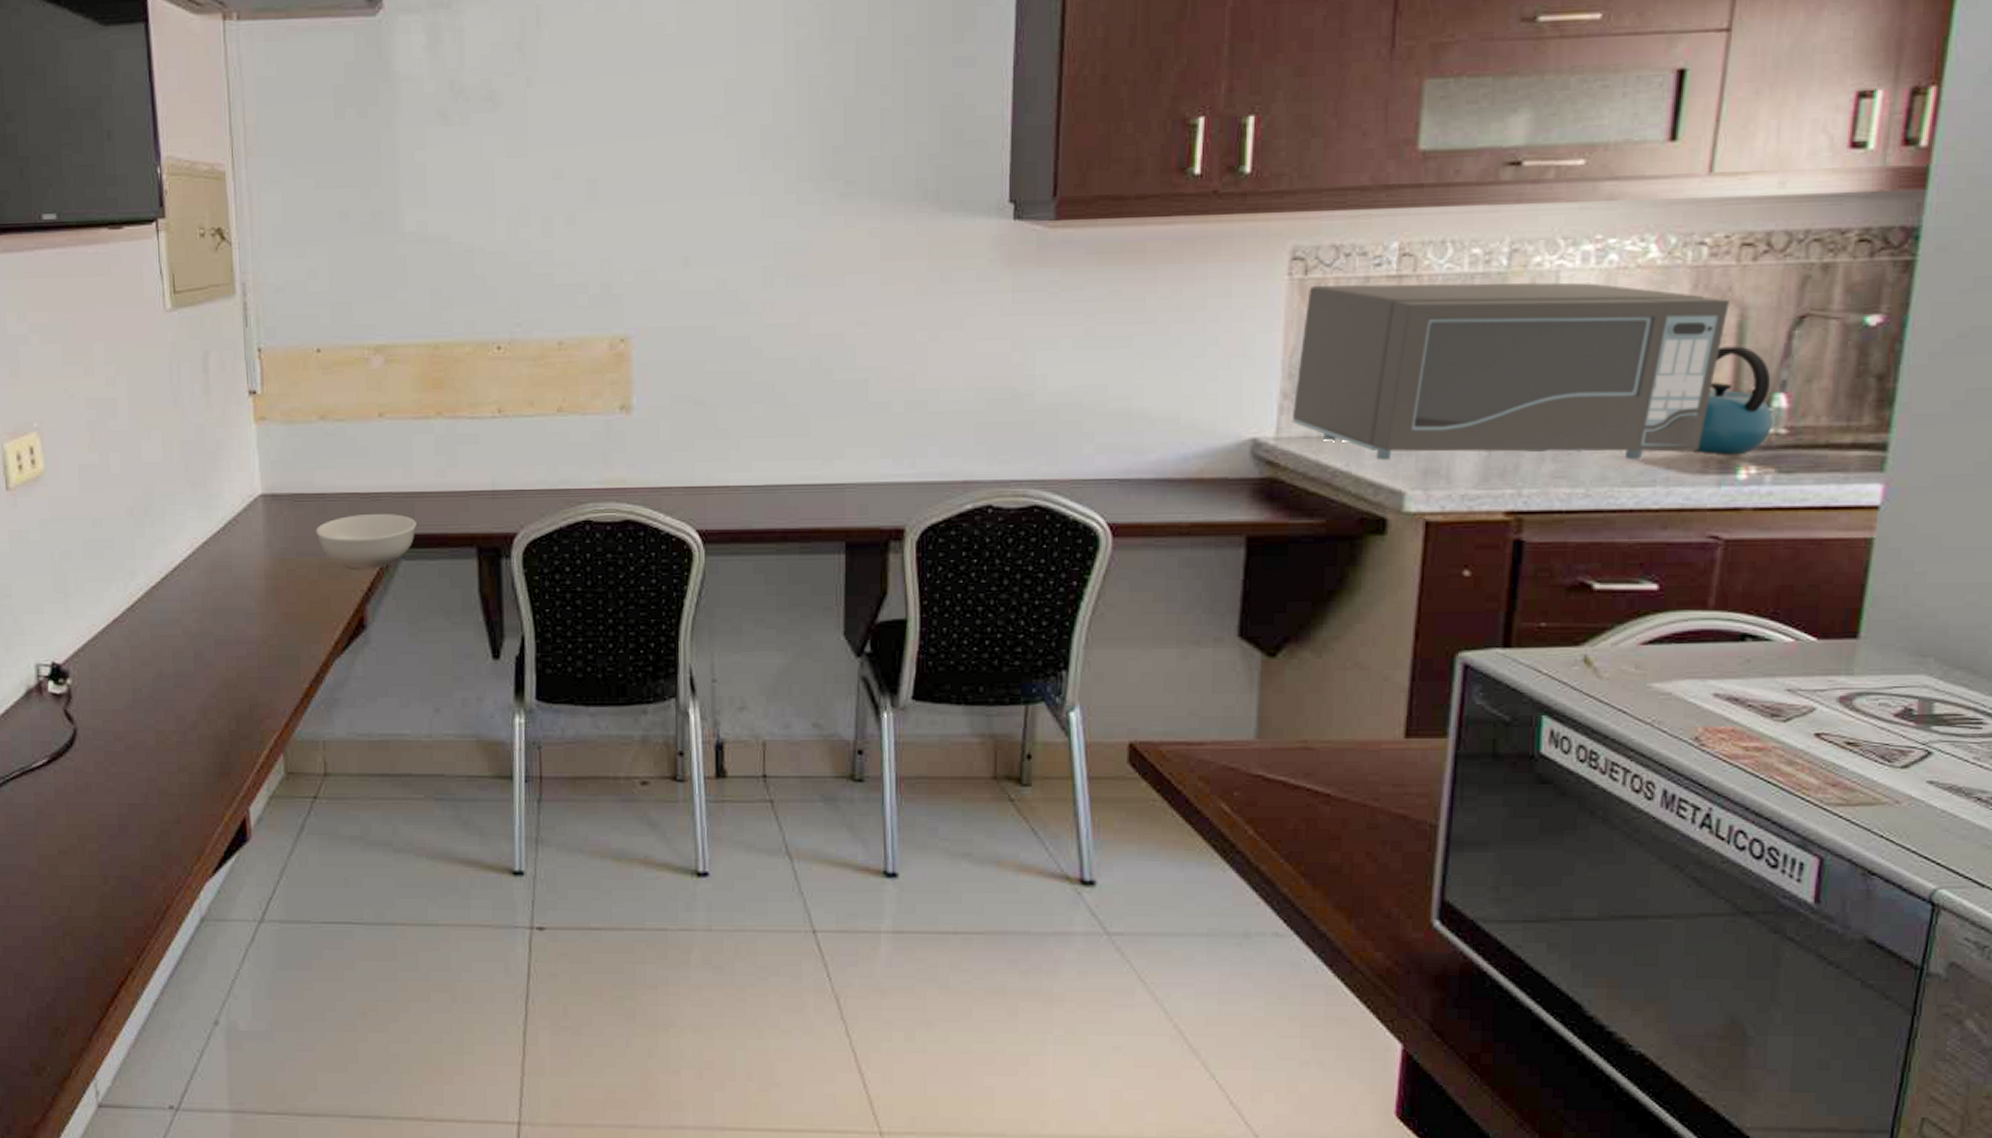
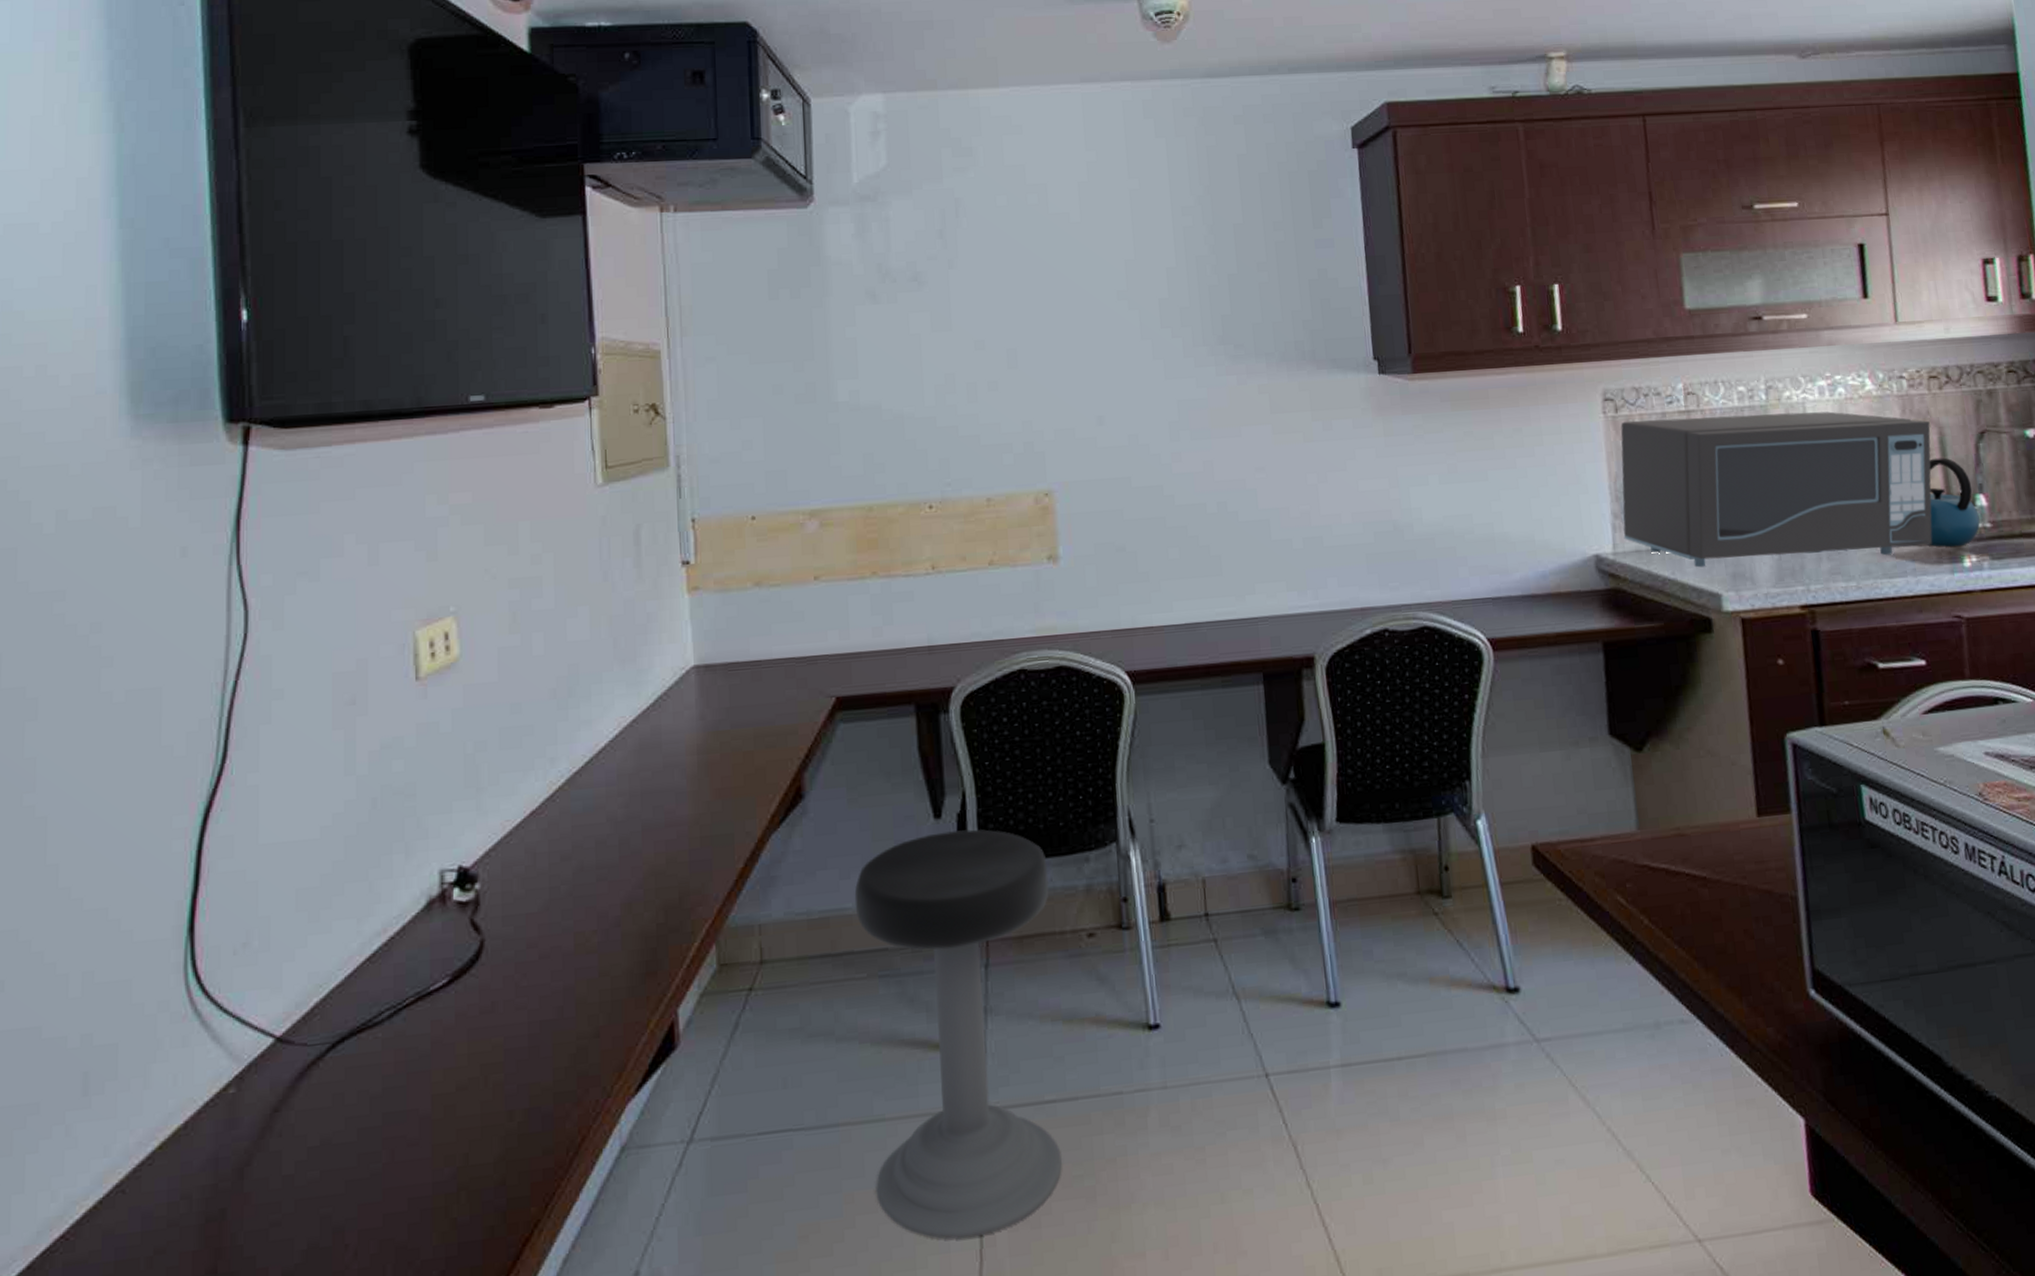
bowl: present [315,514,416,569] -> none [750,676,854,737]
stool: none [413,672,605,1035] -> present [854,829,1063,1240]

